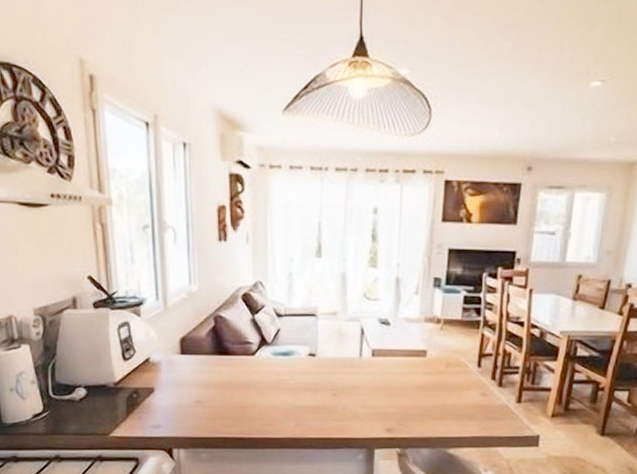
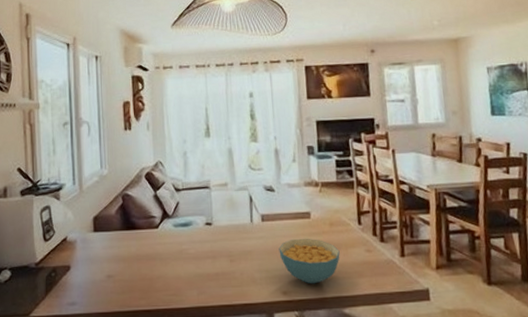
cereal bowl: none [387,377,453,424] -> present [279,238,340,284]

